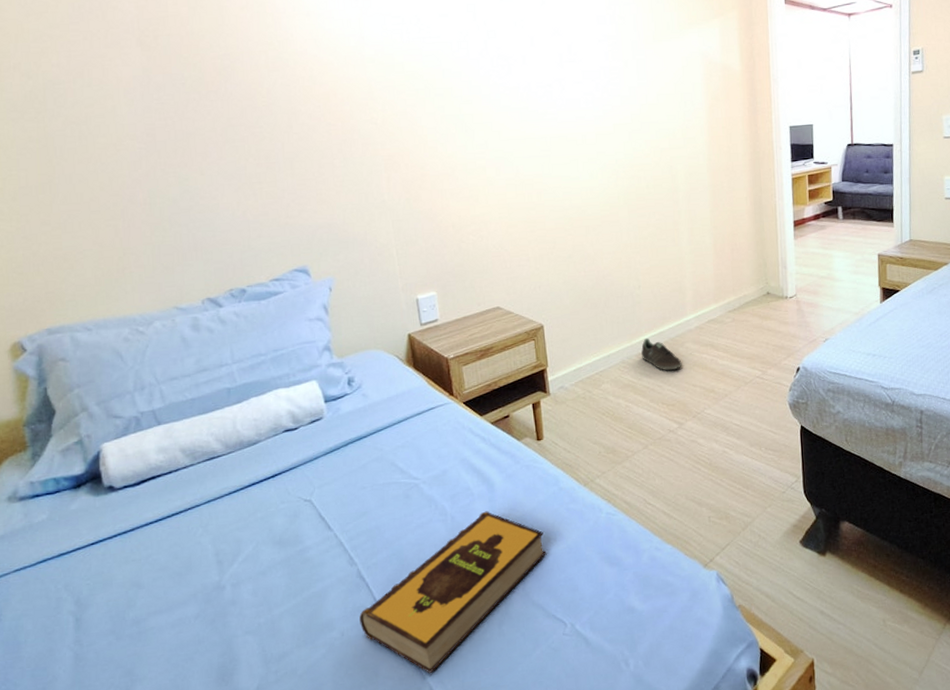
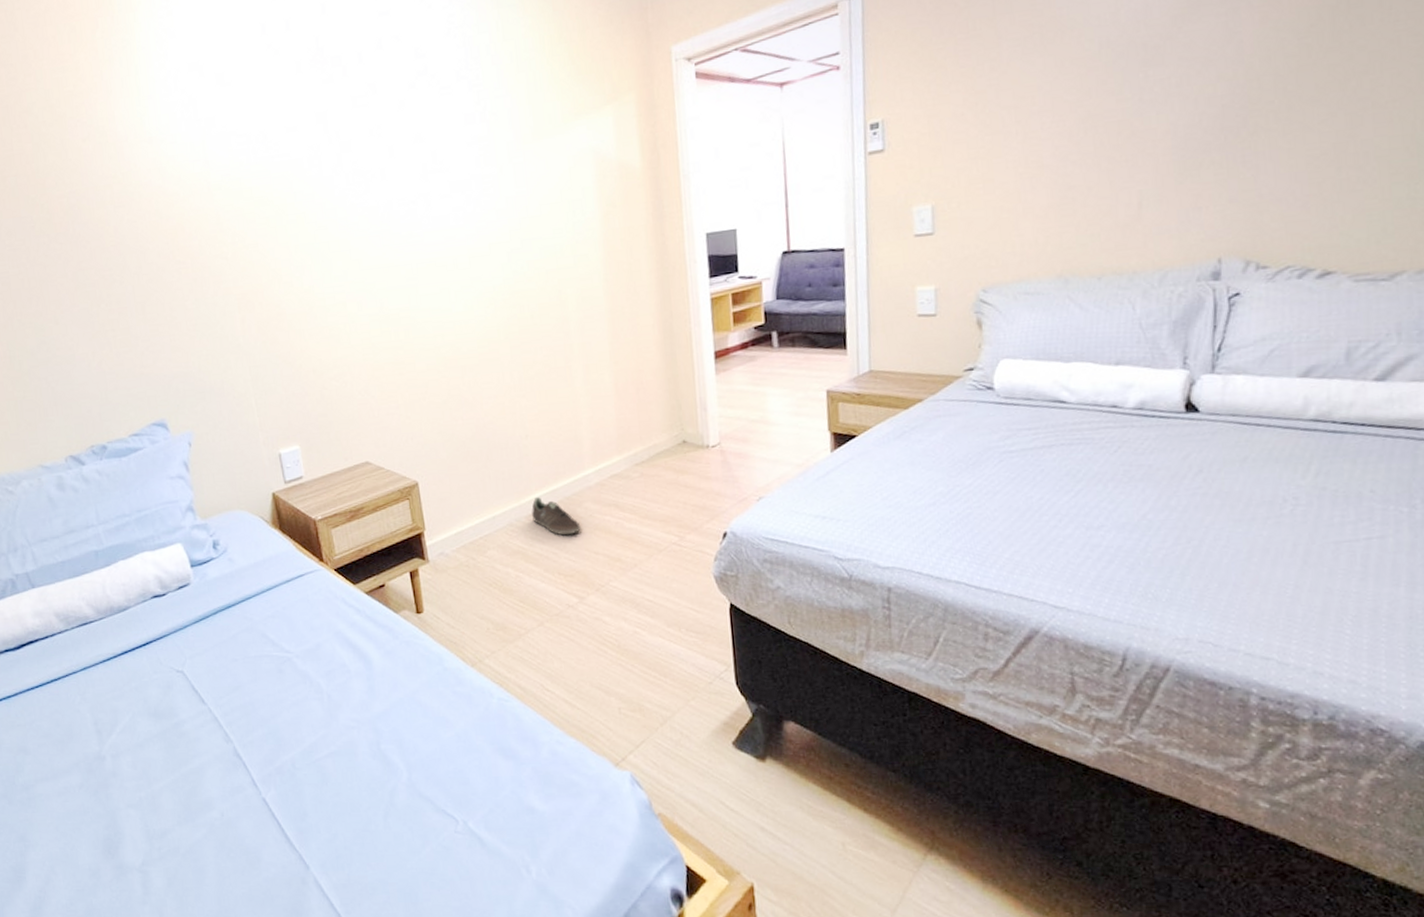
hardback book: present [359,511,546,673] -> none [238,690,432,863]

